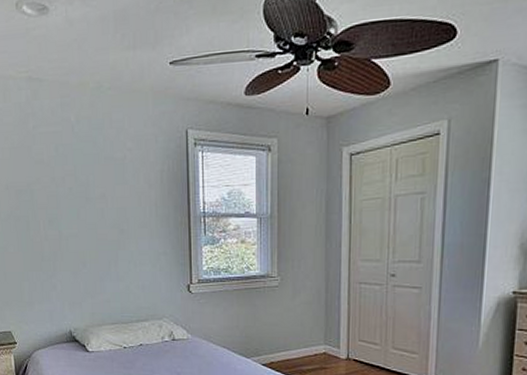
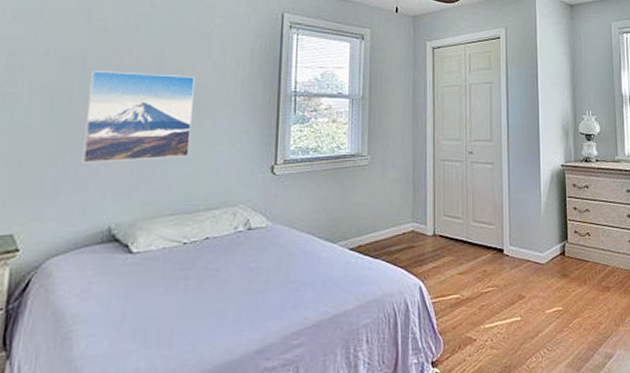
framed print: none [39,200,119,279] -> present [81,71,195,163]

